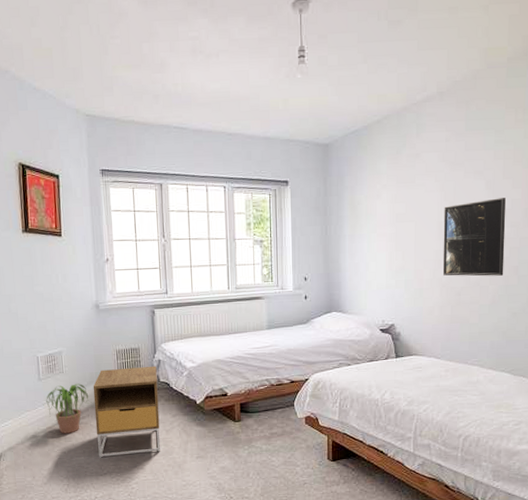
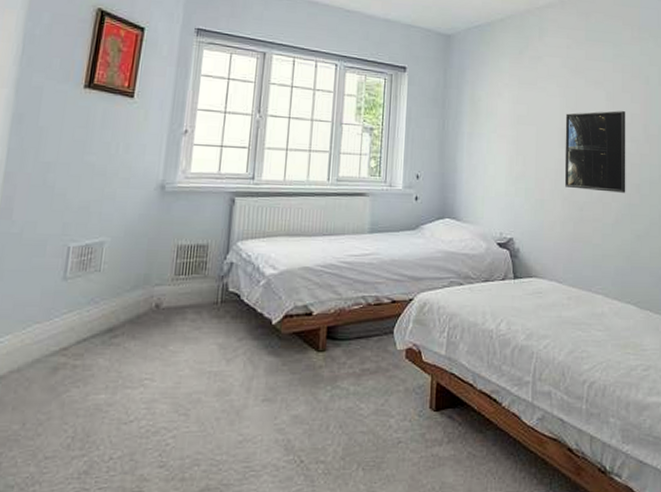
potted plant: present [43,384,92,434] -> none [62,288,132,359]
nightstand: present [93,366,160,458] -> none [127,269,227,397]

